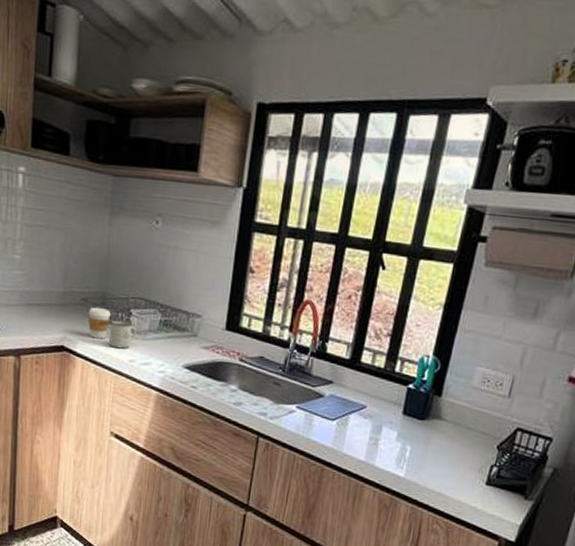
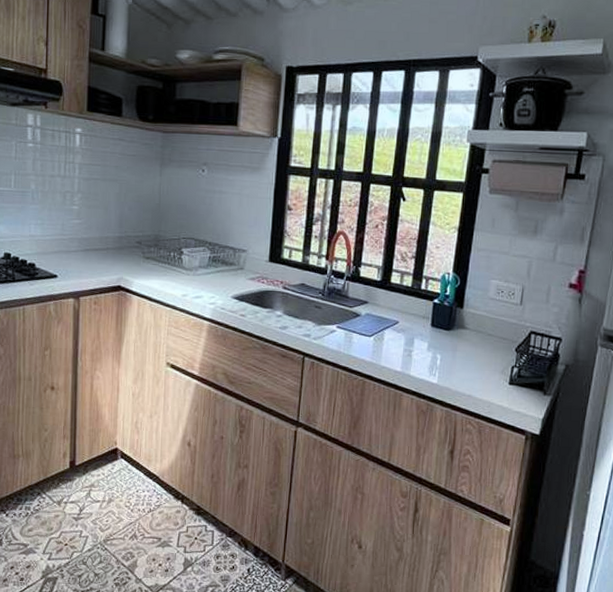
coffee cup: present [88,307,110,339] -> none [142,248,163,277]
mug: present [108,320,137,349] -> none [162,259,188,285]

